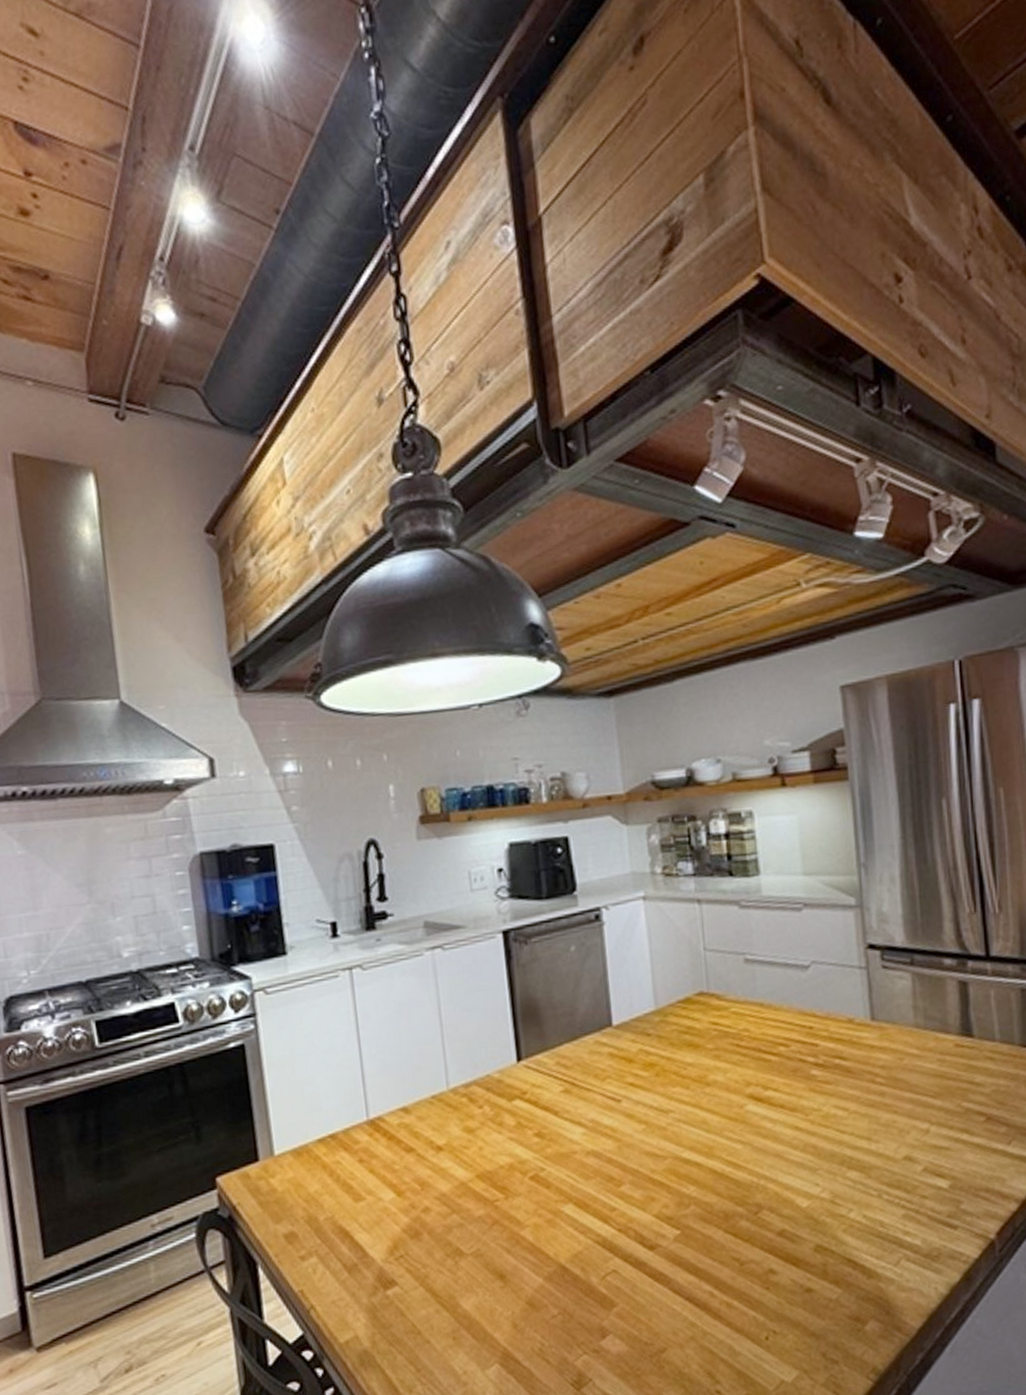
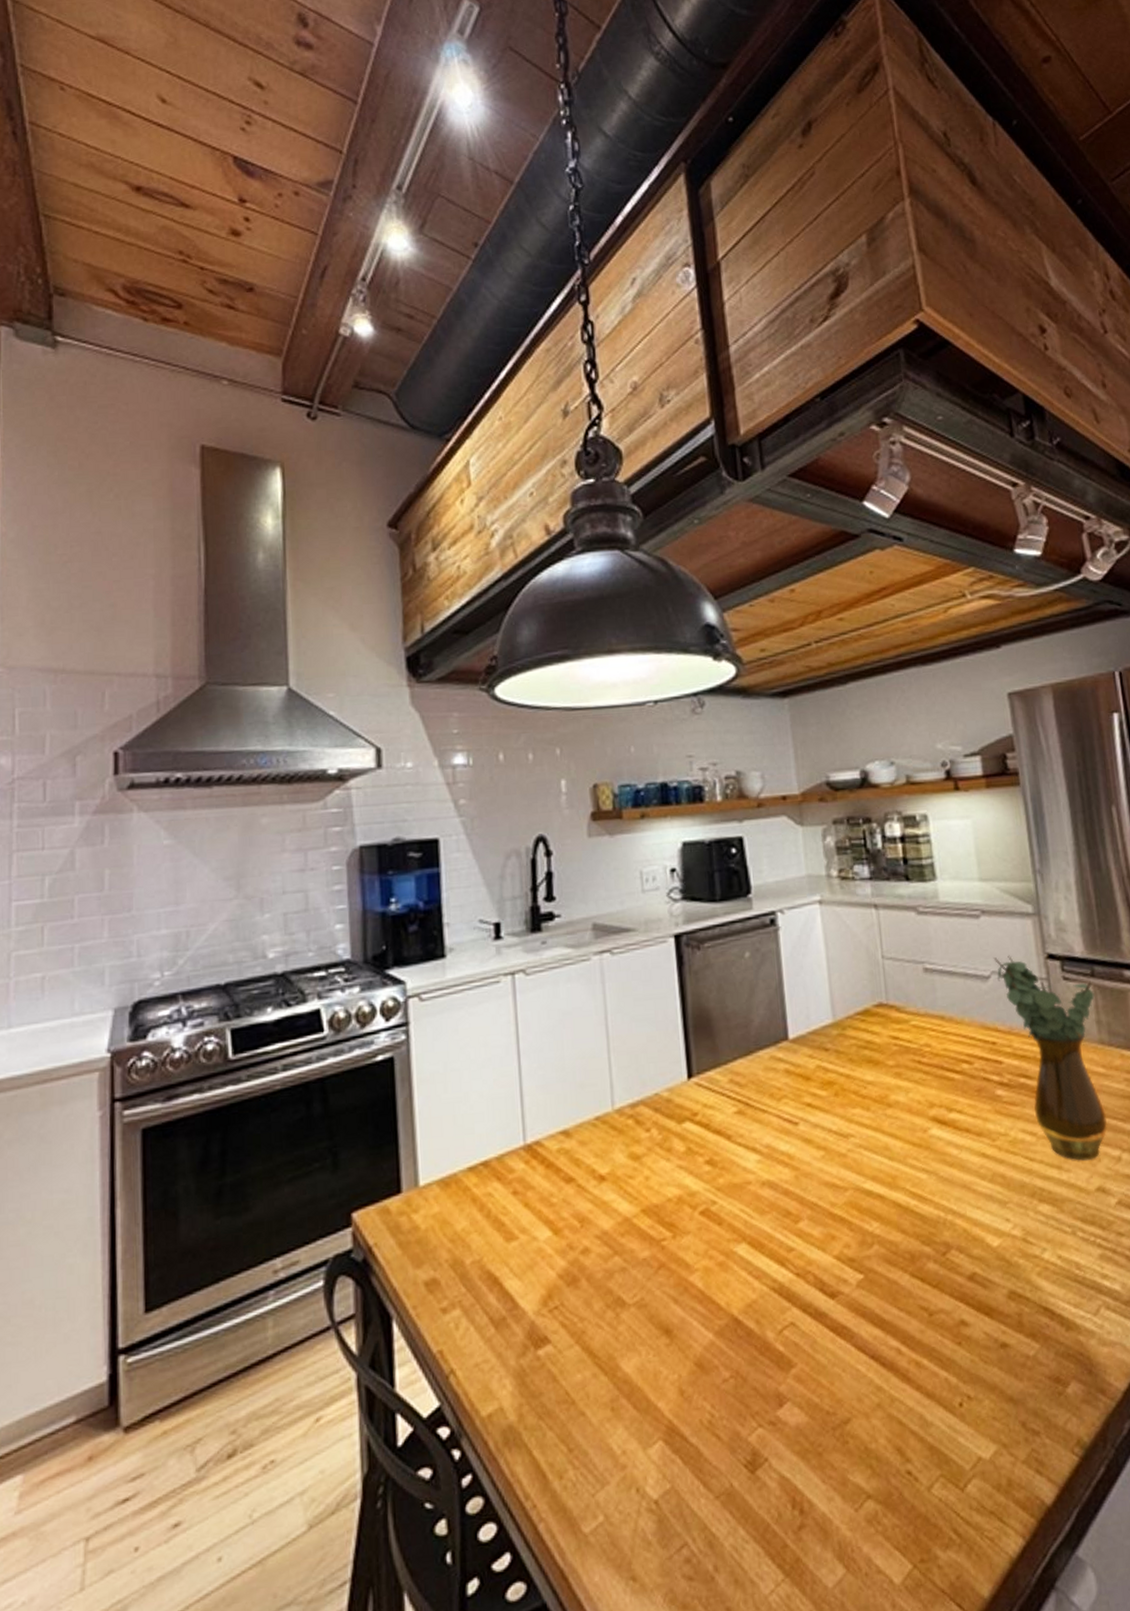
vase: none [813,945,918,1133] -> present [993,955,1108,1161]

